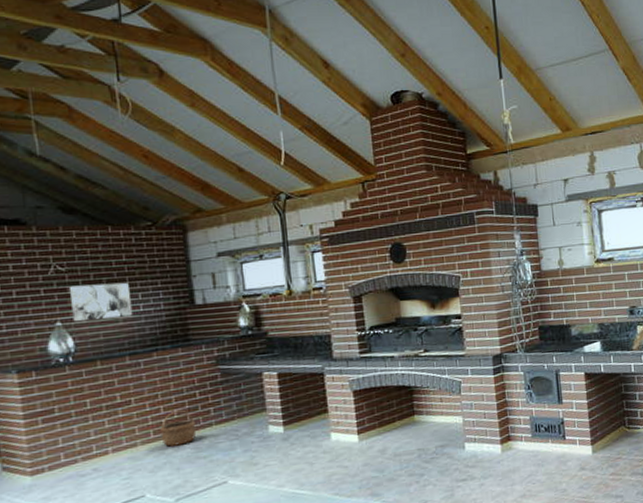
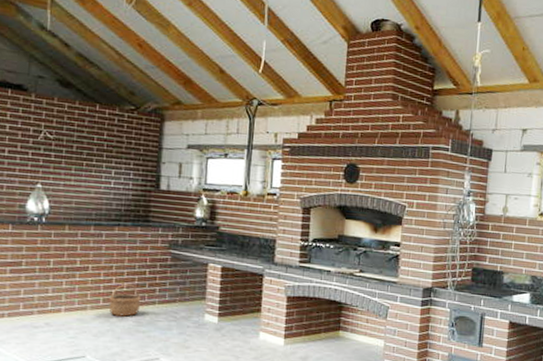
wall art: present [70,283,133,322] -> none [52,153,105,190]

